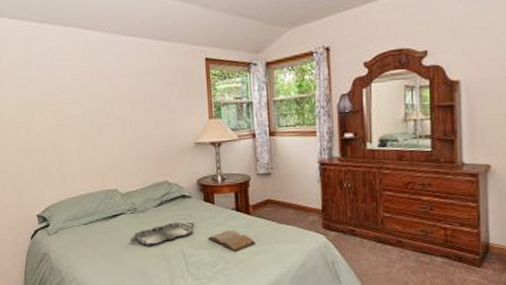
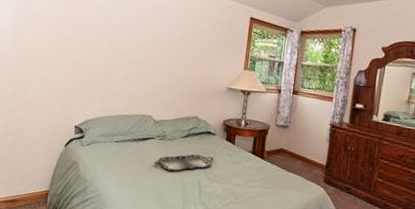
book: present [208,230,256,252] -> none [223,169,264,190]

